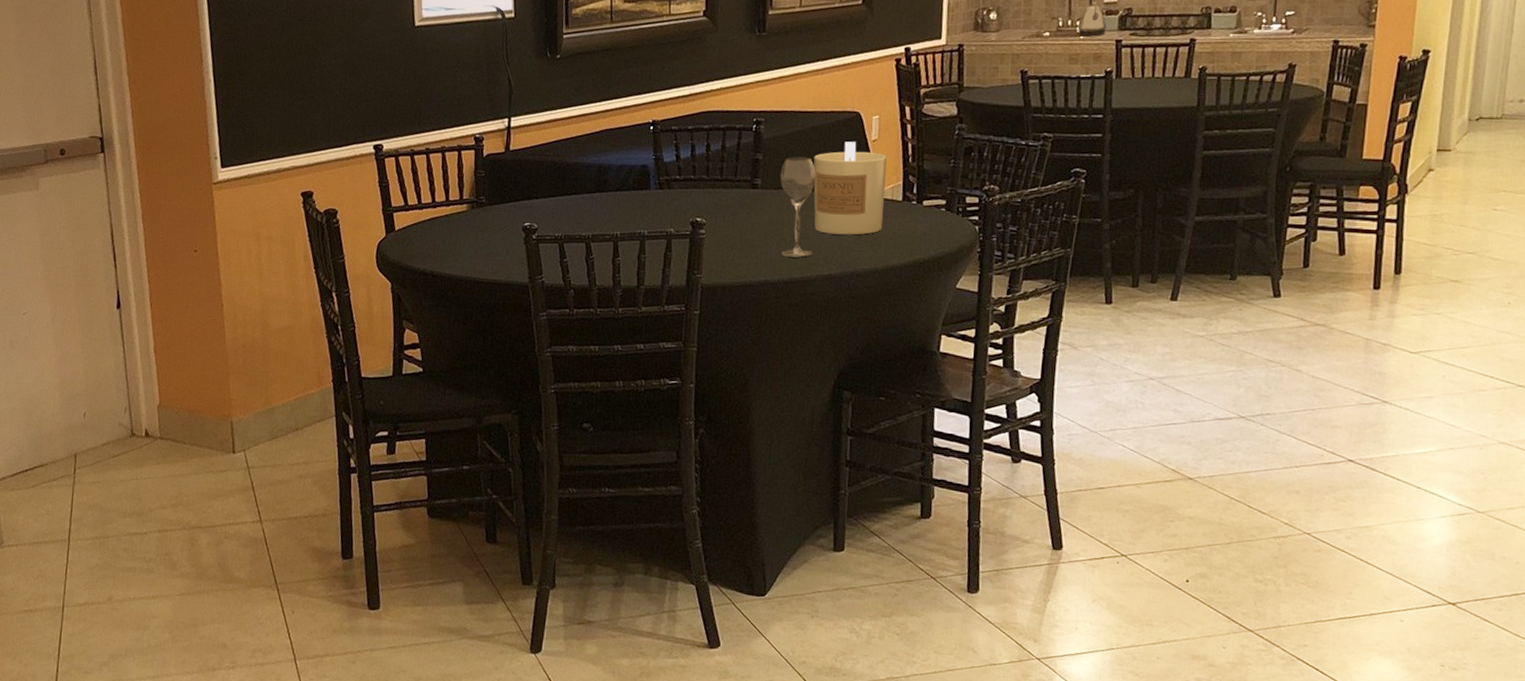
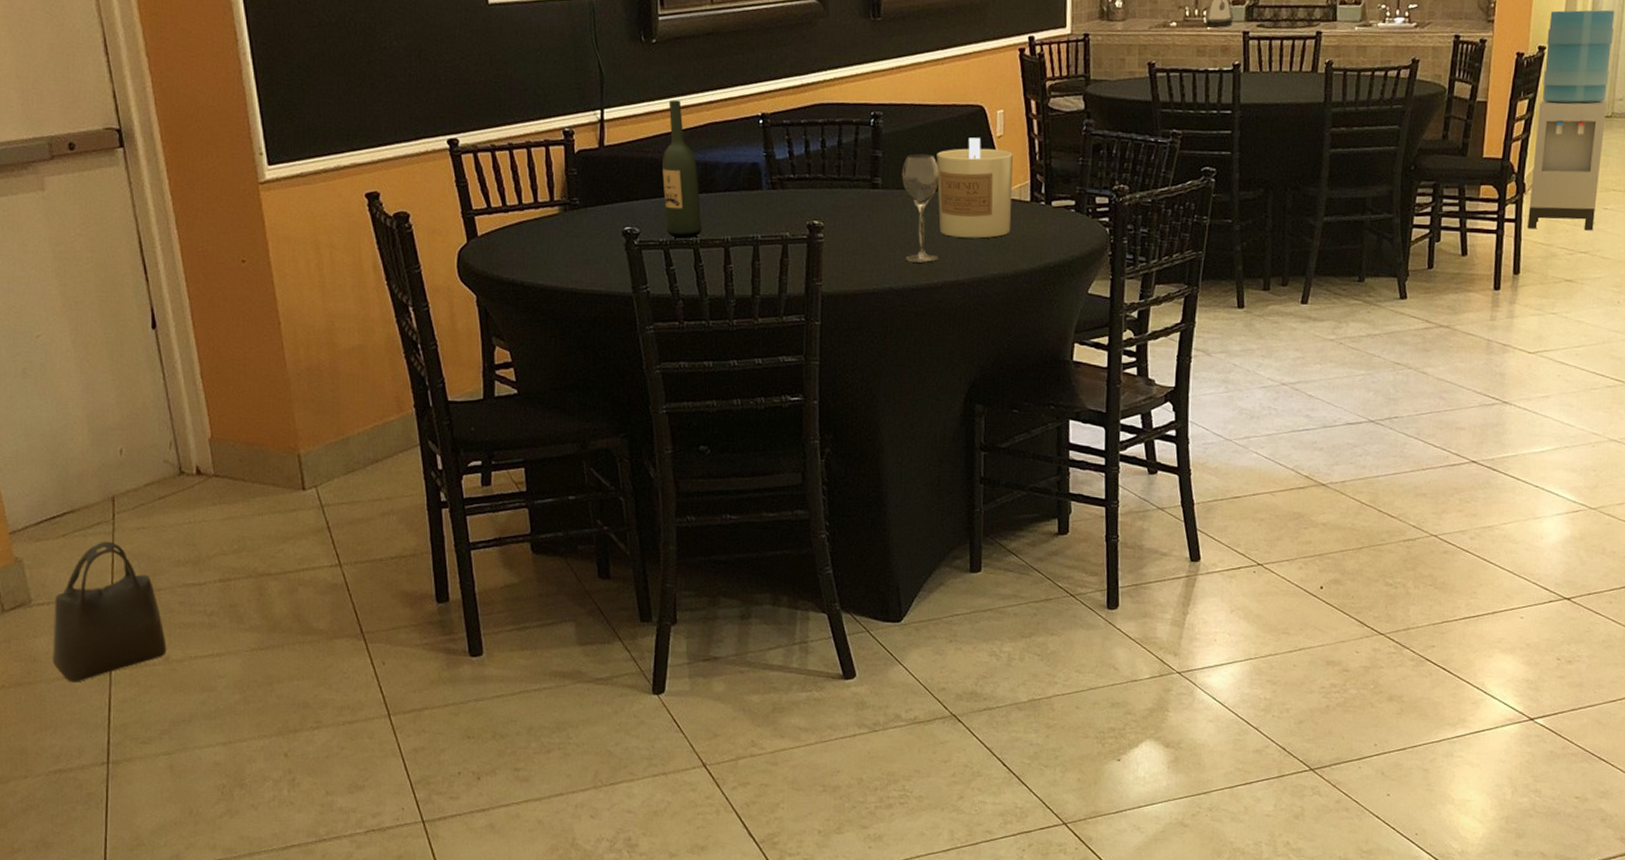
handbag: none [17,492,111,616] -> present [53,541,167,683]
wine bottle: none [560,109,594,234] -> present [662,100,702,239]
water cooler: none [1410,13,1505,232] -> present [1527,9,1615,231]

